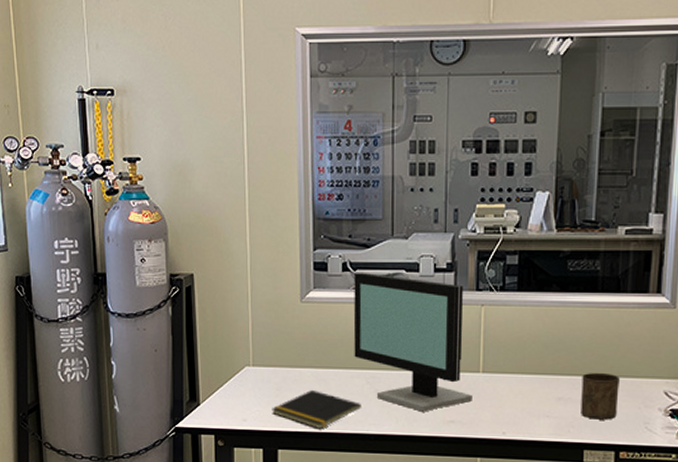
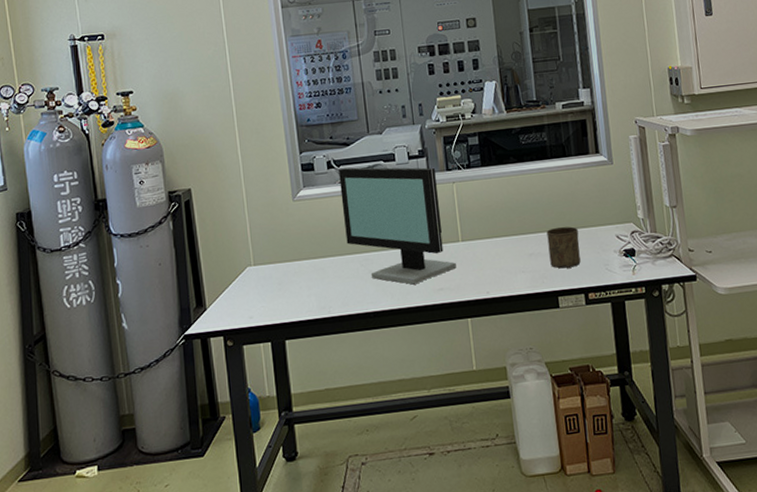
notepad: present [272,389,361,429] -> none [276,279,358,315]

